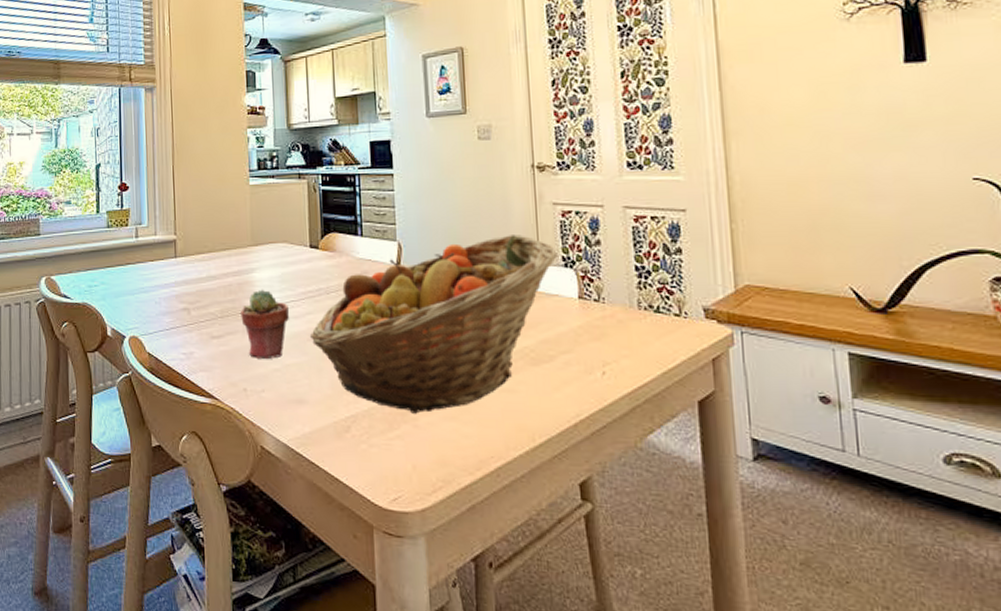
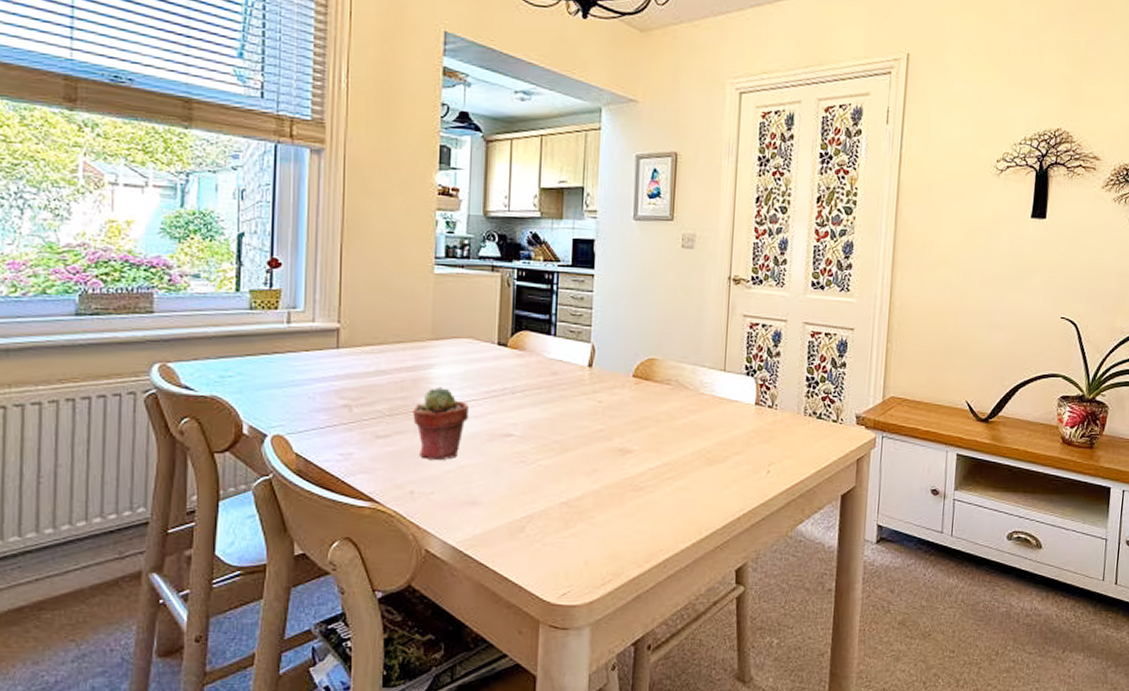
fruit basket: present [311,235,558,414] -> none [491,343,742,512]

